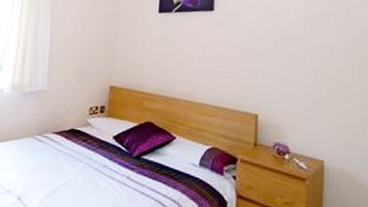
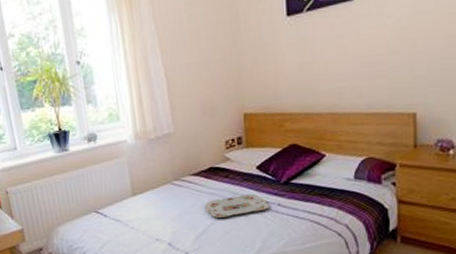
serving tray: none [60,160,119,181] -> present [205,193,269,218]

